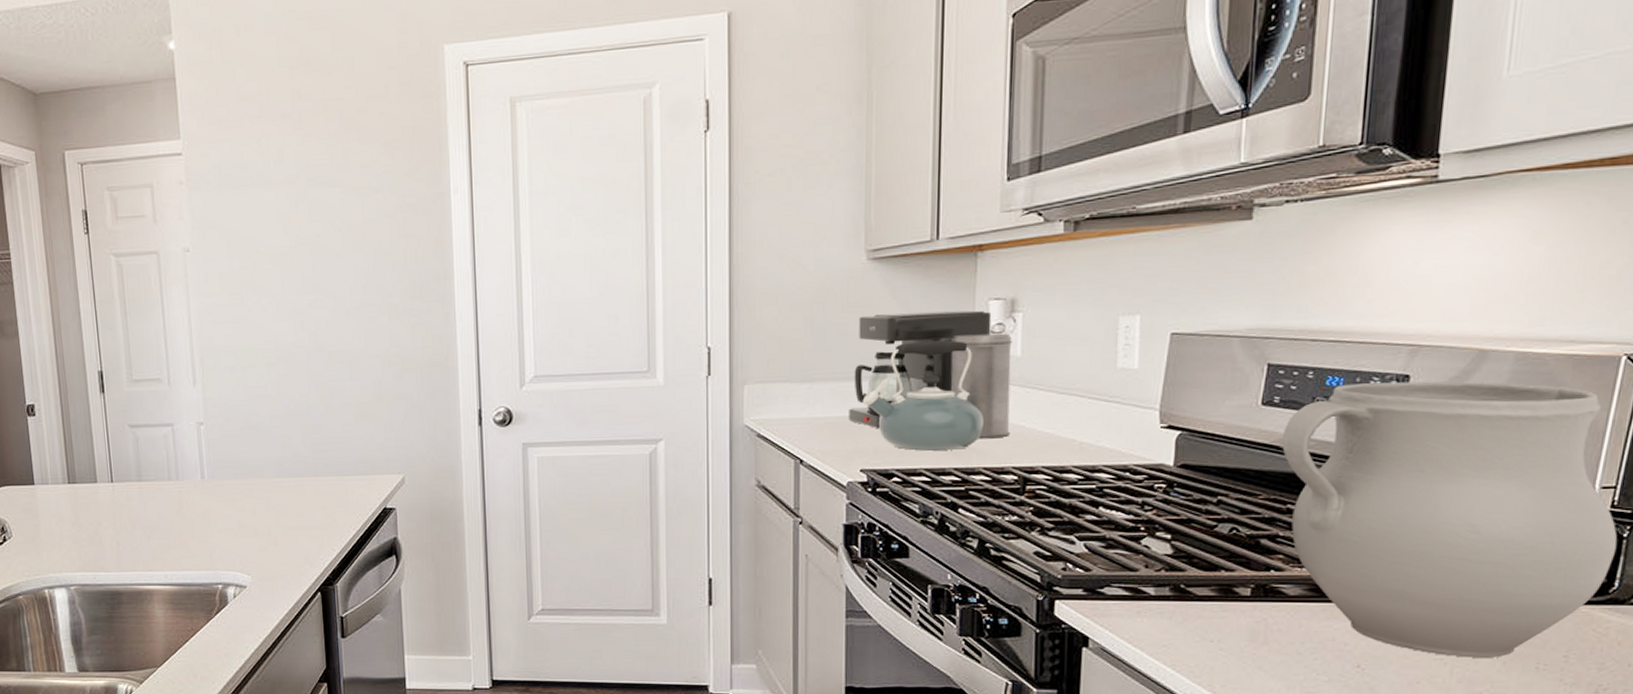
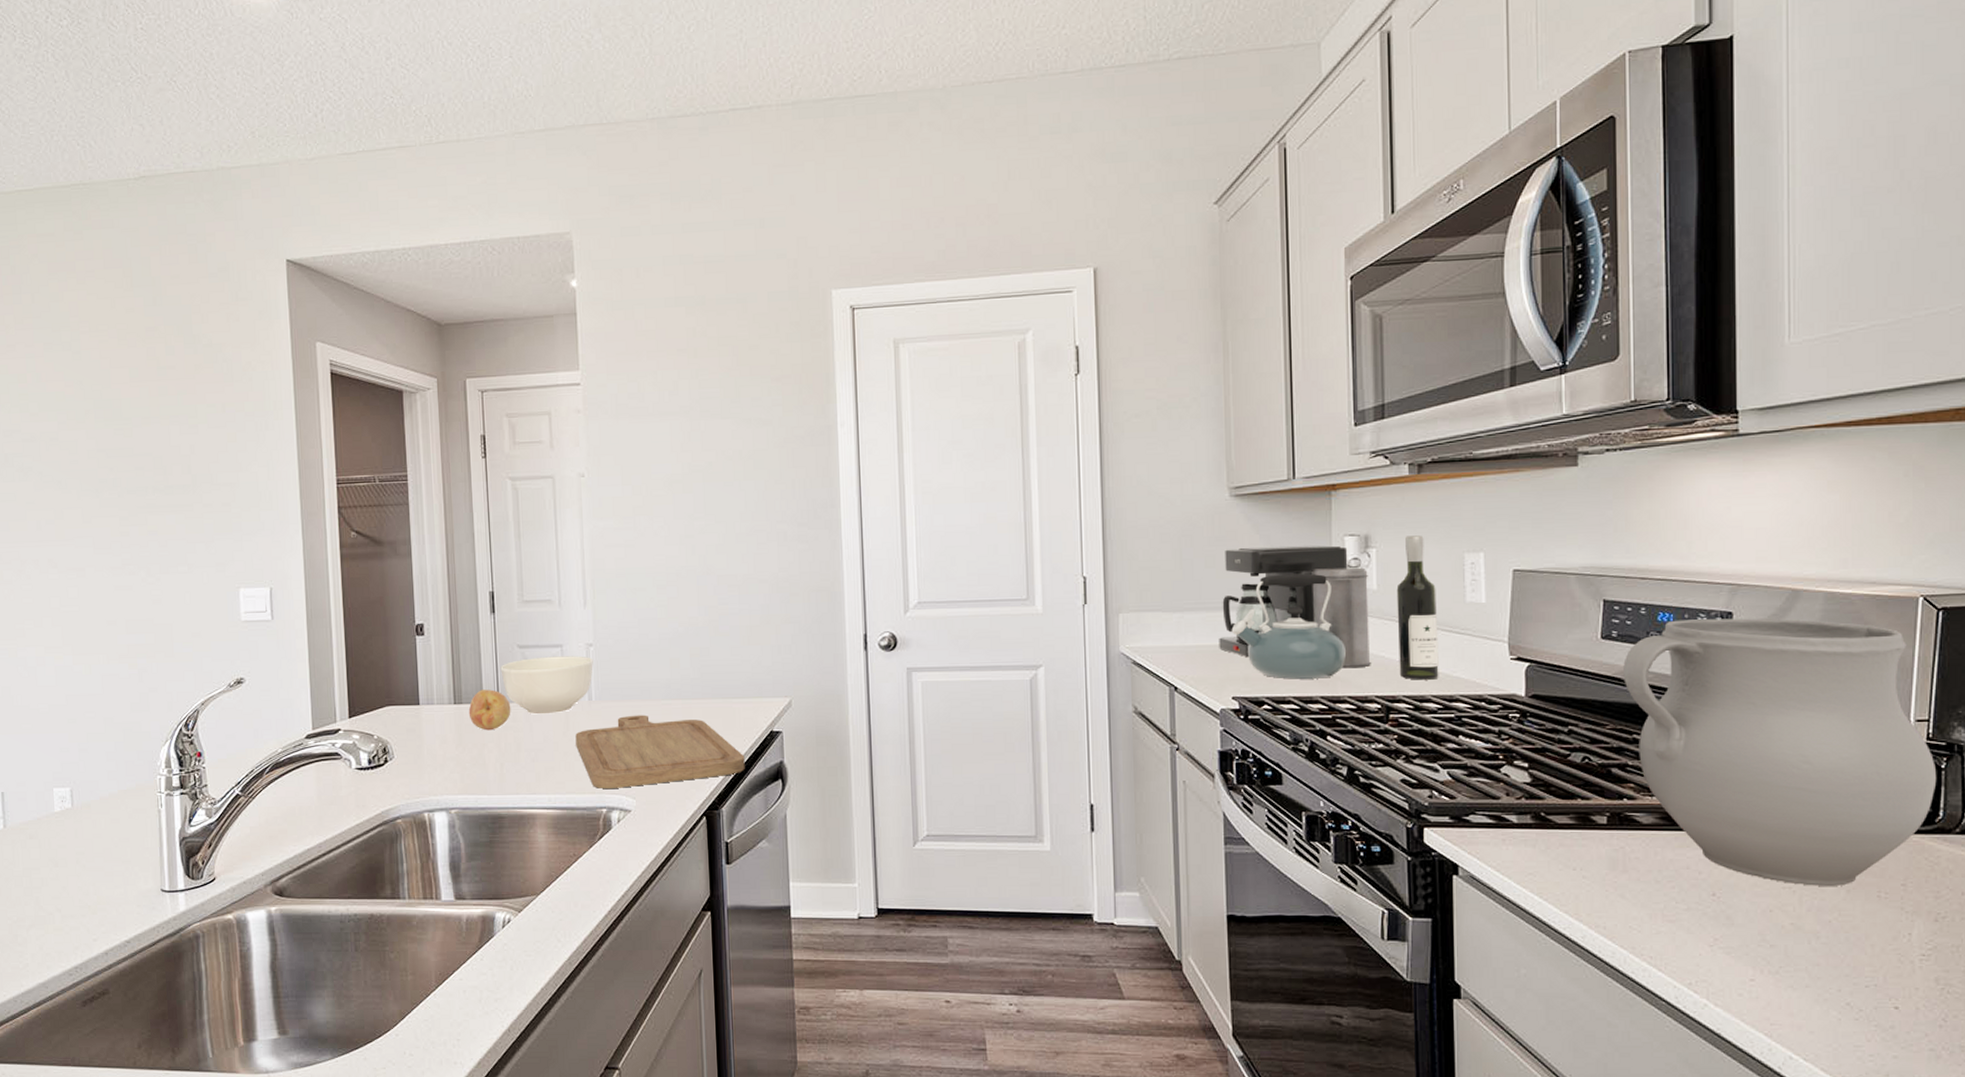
fruit: none [82,469,125,510] -> present [468,689,511,731]
bowl: none [112,434,205,493] -> present [500,656,593,715]
chopping board: none [189,492,359,566] -> present [575,715,745,790]
bottle: none [1039,298,1085,450] -> present [1396,535,1439,680]

